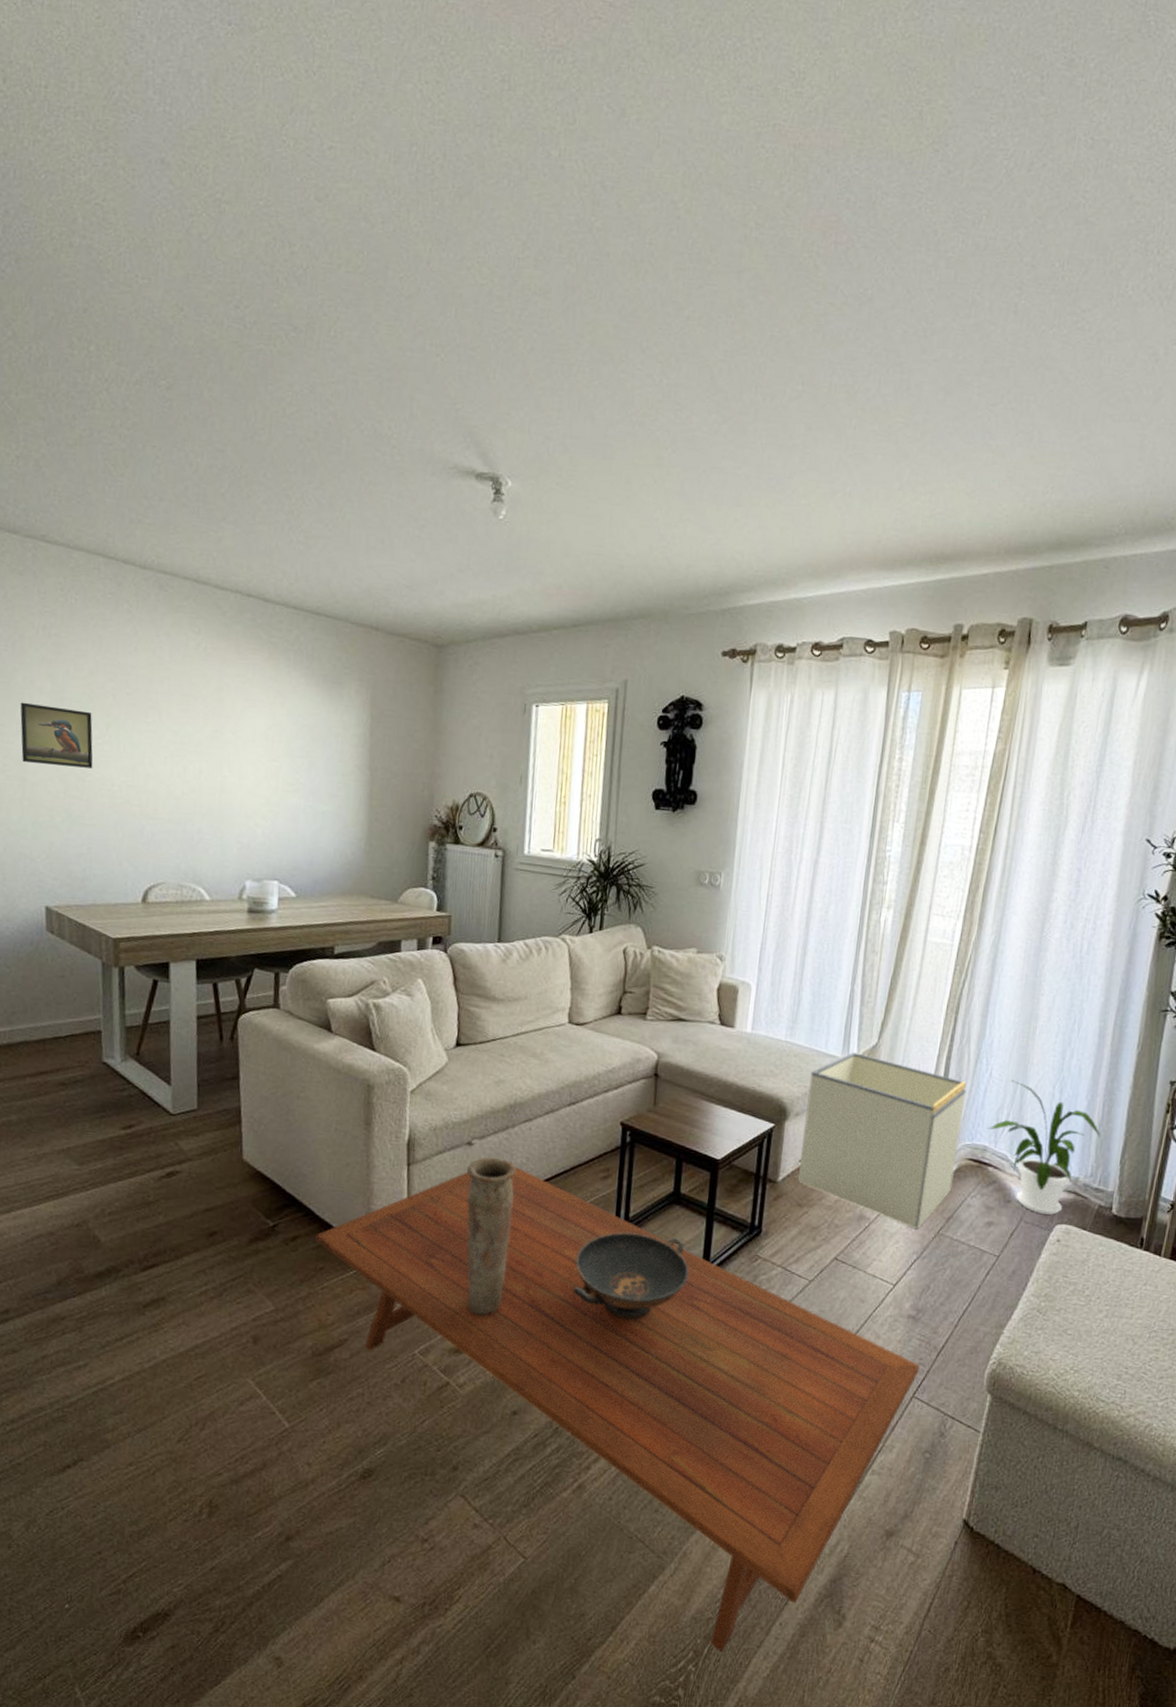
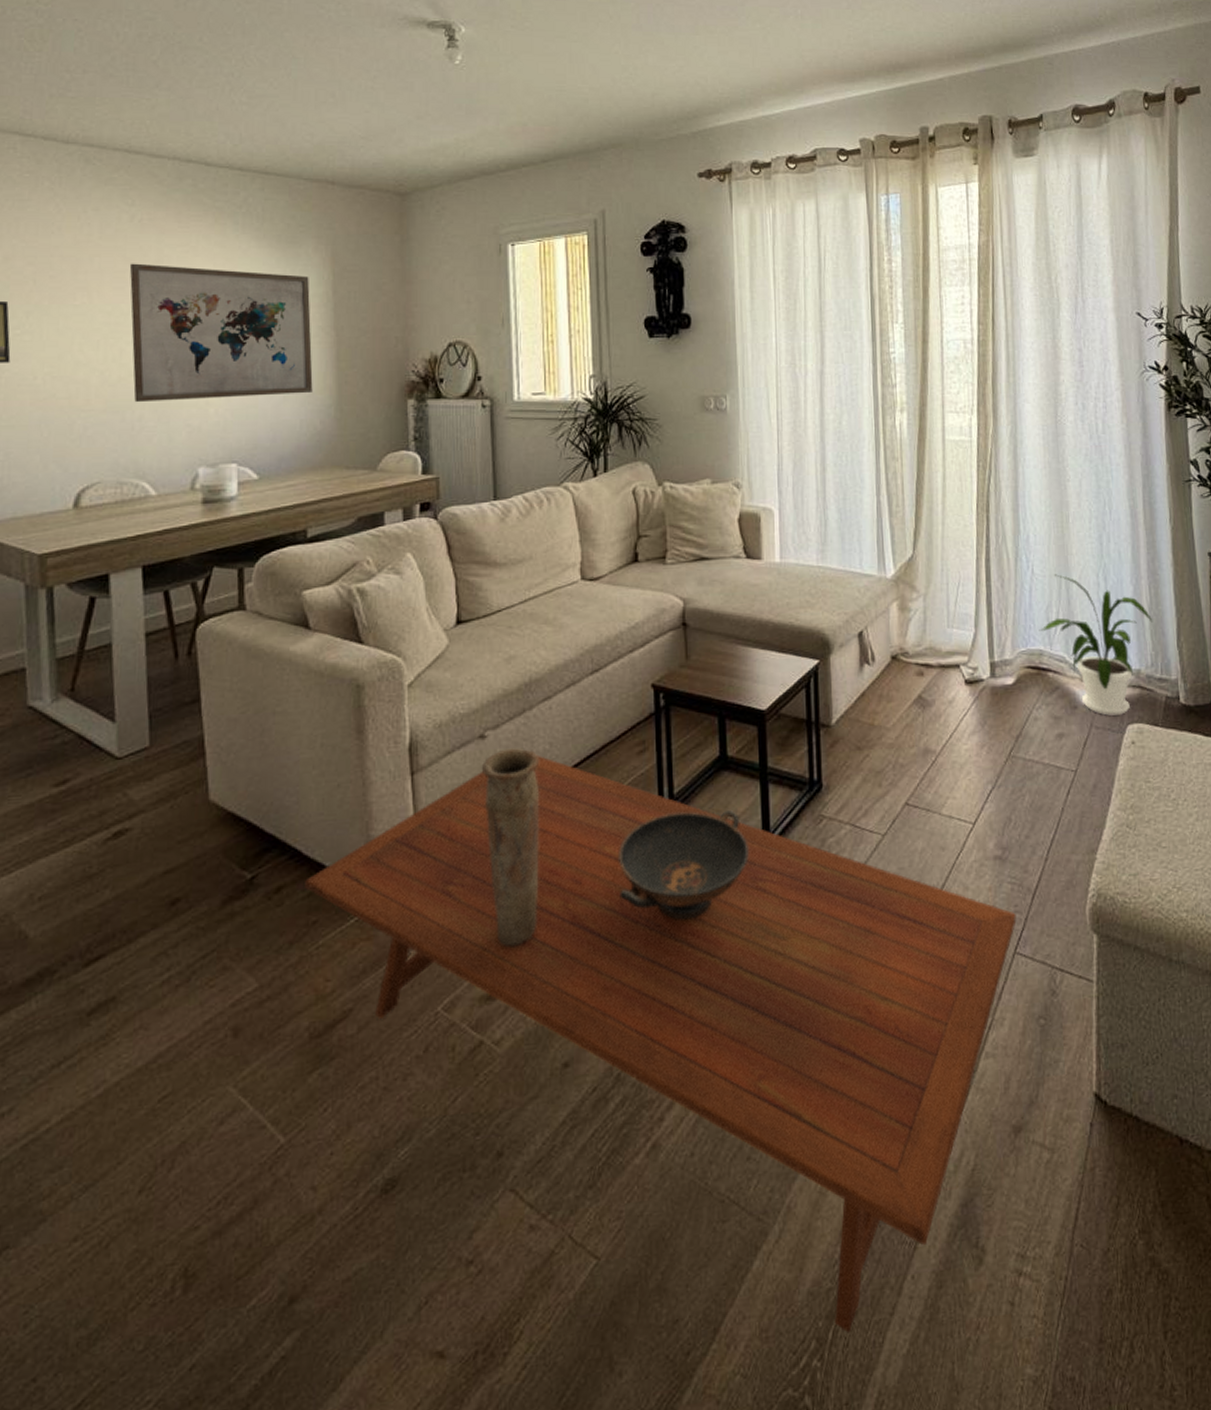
wall art: none [194,688,350,826] -> present [129,263,313,403]
storage bin: present [798,1052,967,1229] -> none [849,568,1015,754]

